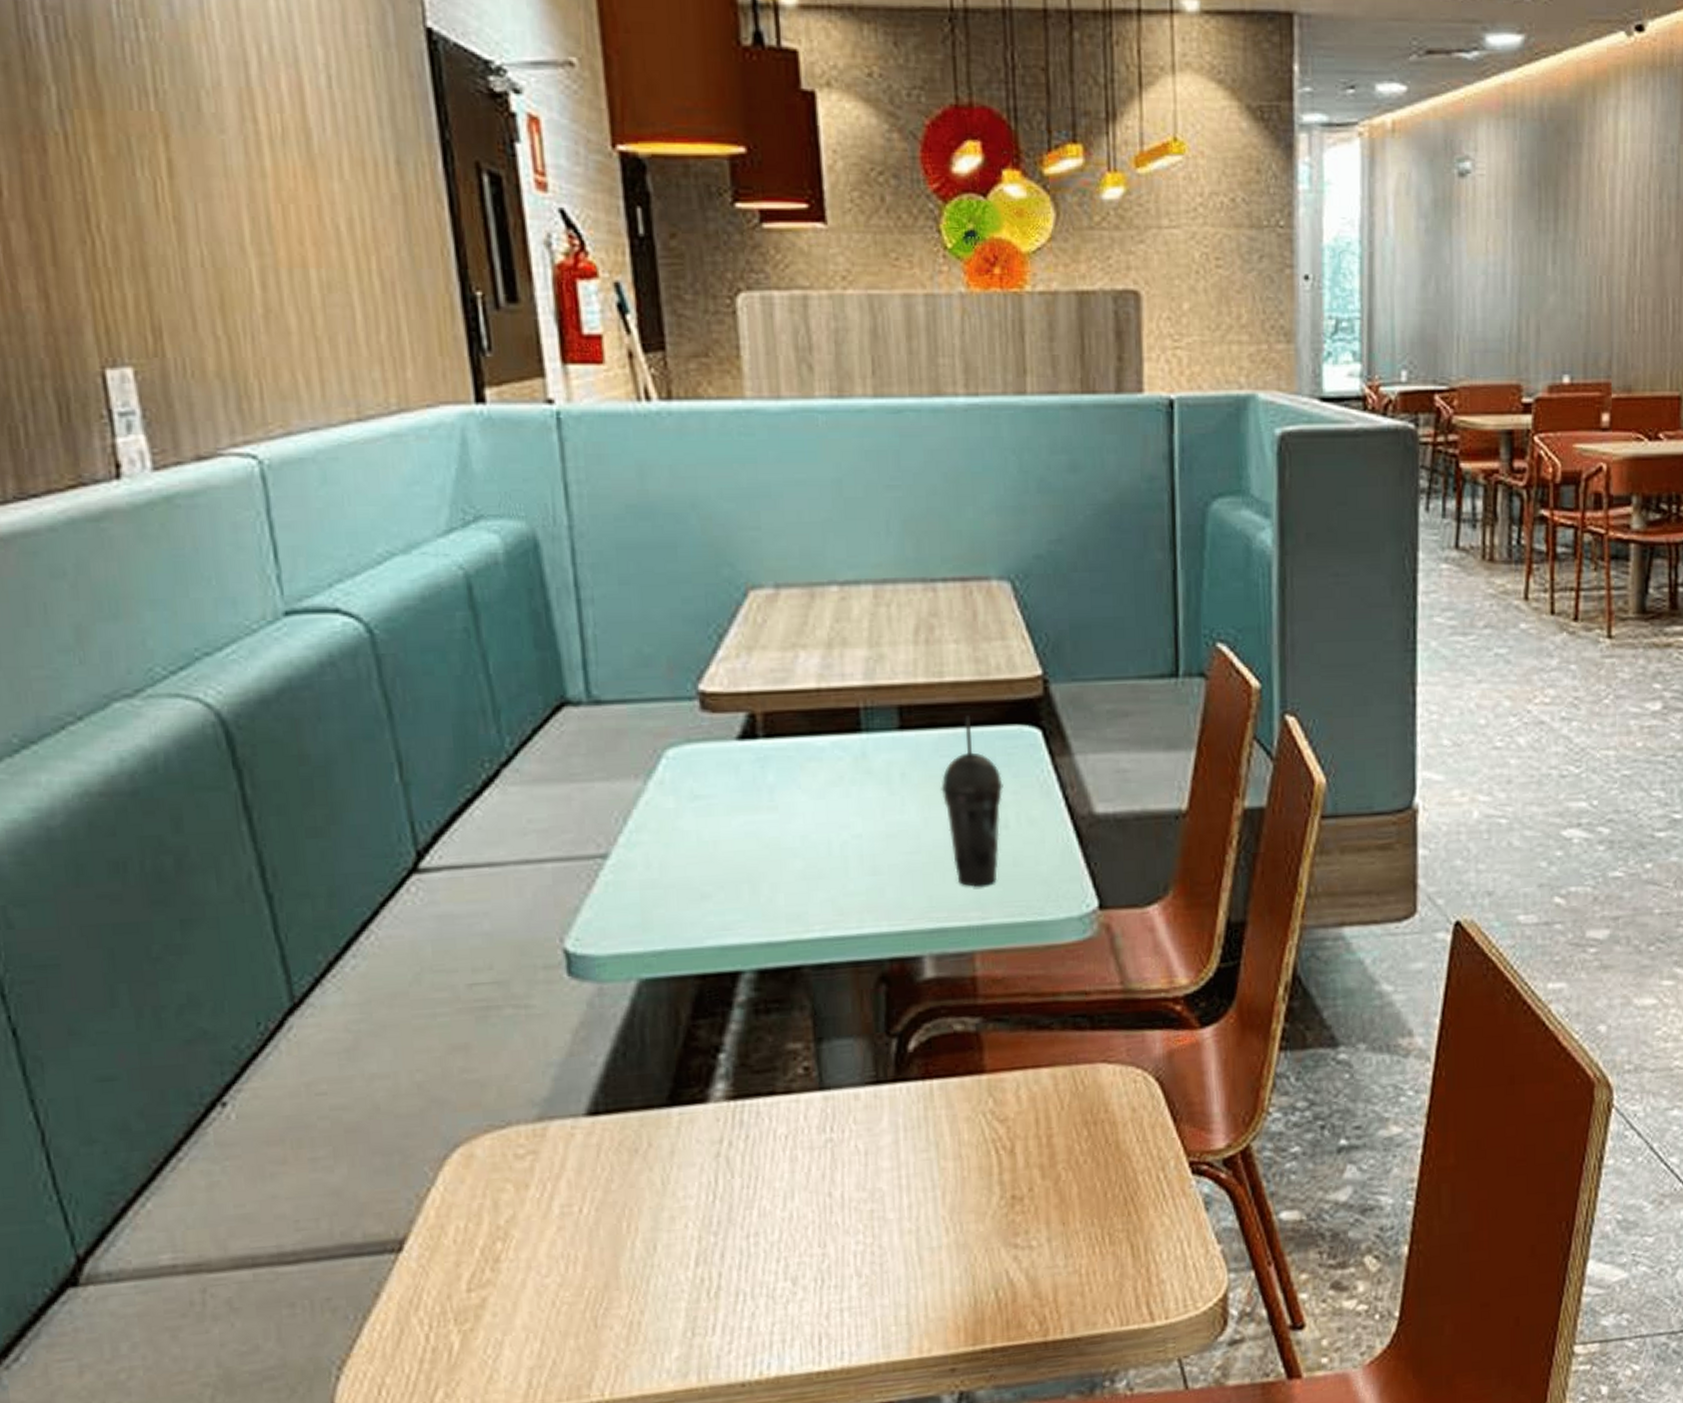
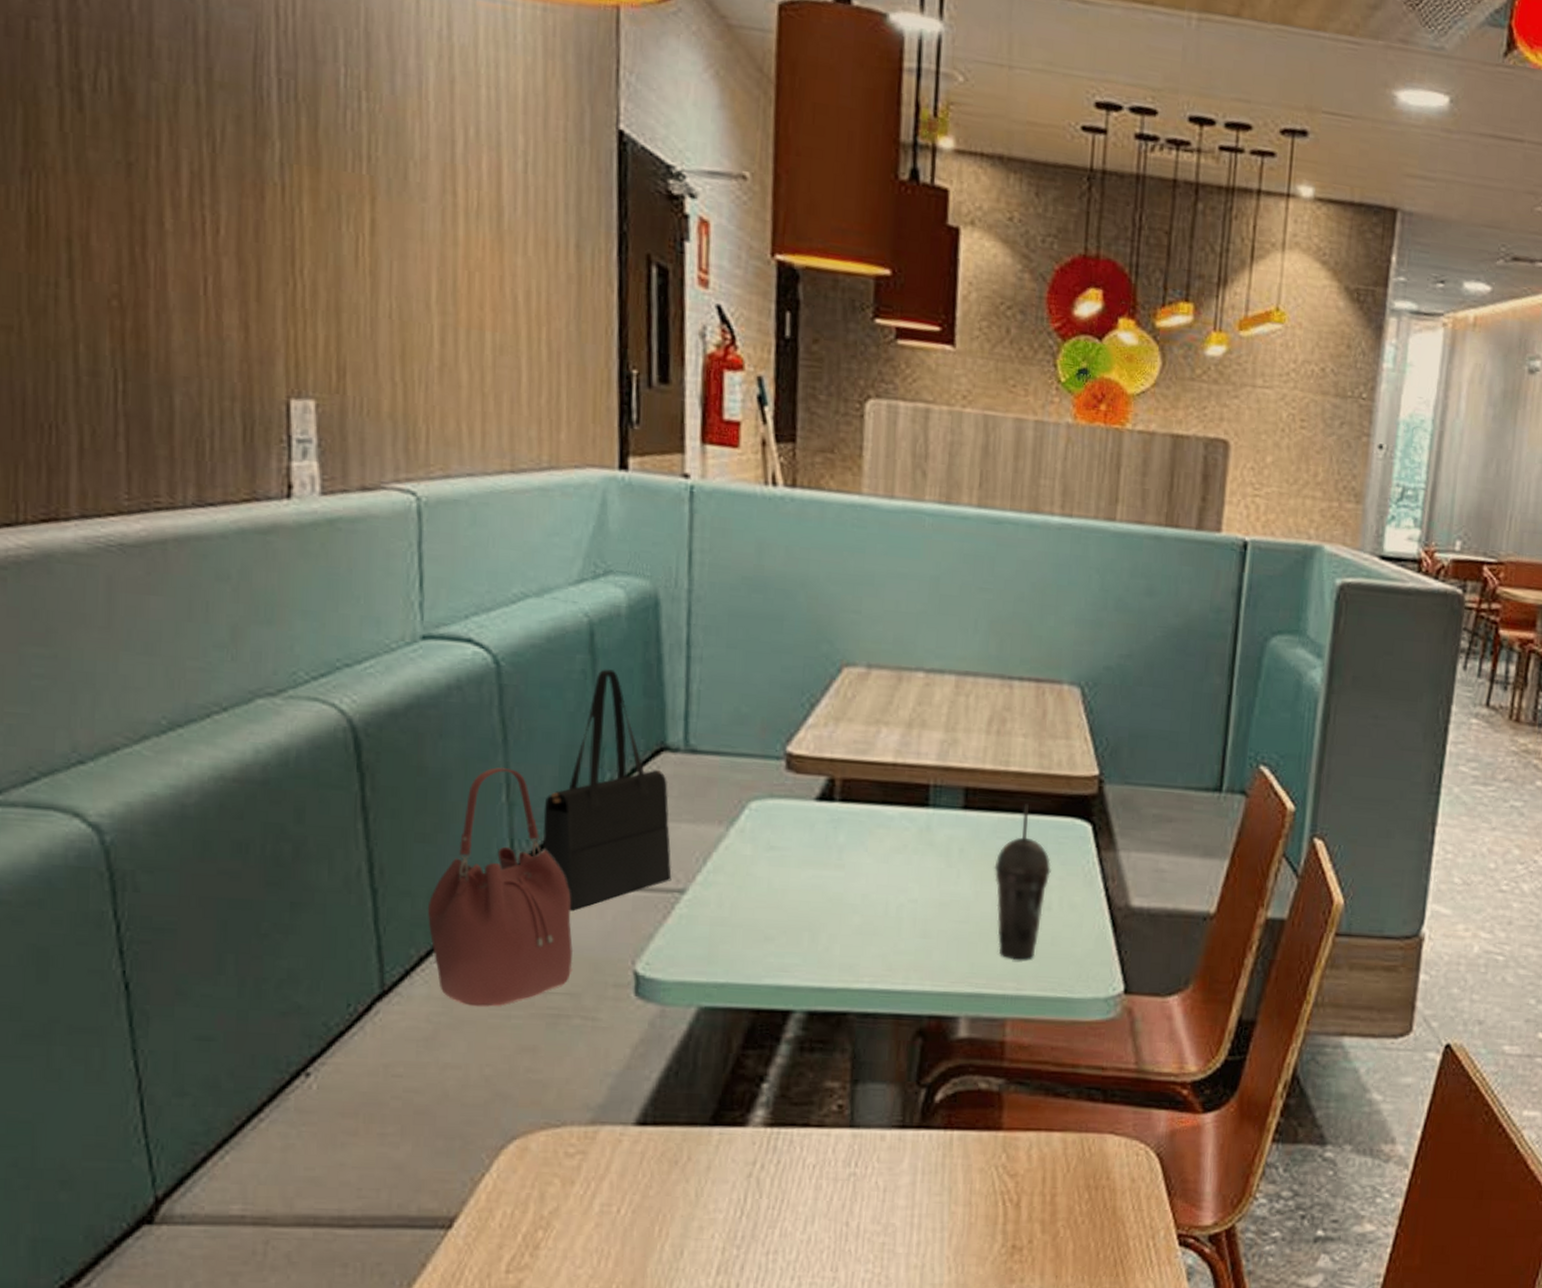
handbag: none [329,745,495,1008] -> present [427,767,574,1006]
tote bag: none [442,624,592,893] -> present [542,669,672,912]

